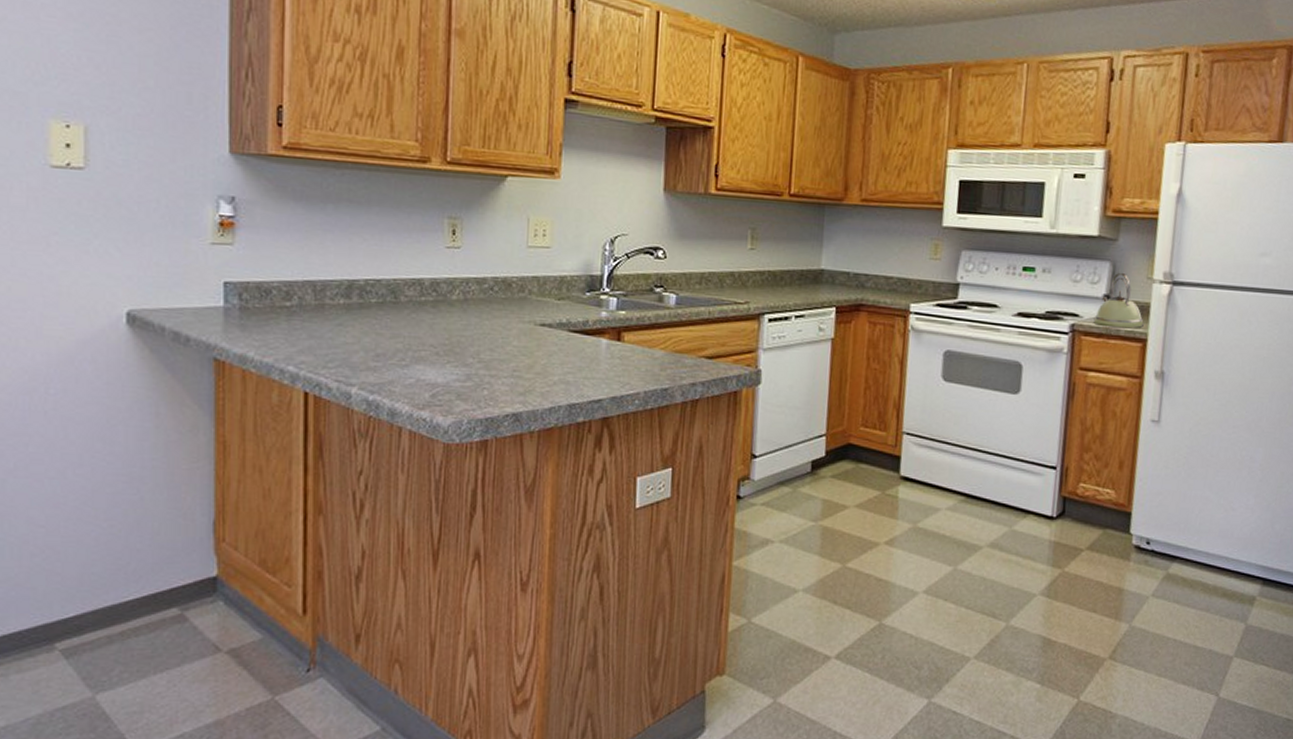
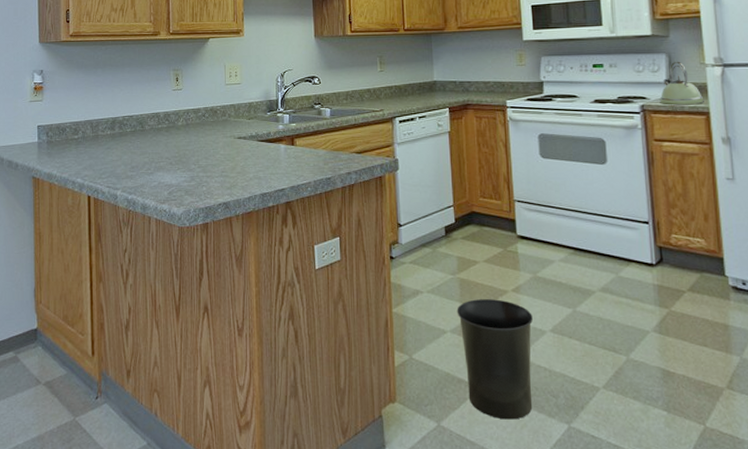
waste bin: none [813,552,905,695] -> present [457,299,533,420]

